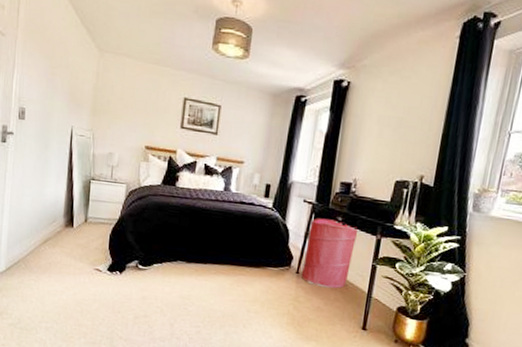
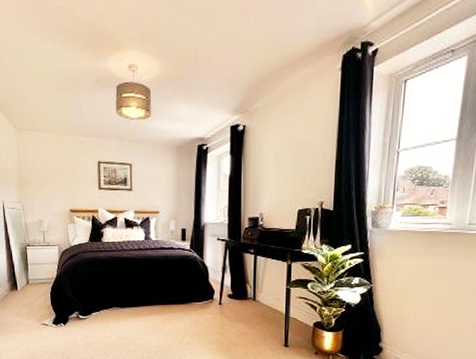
laundry hamper: present [301,218,357,289] -> none [223,252,269,314]

